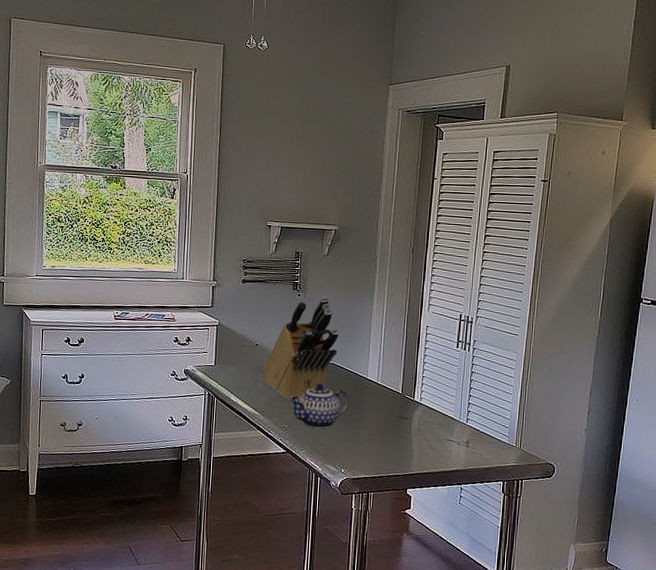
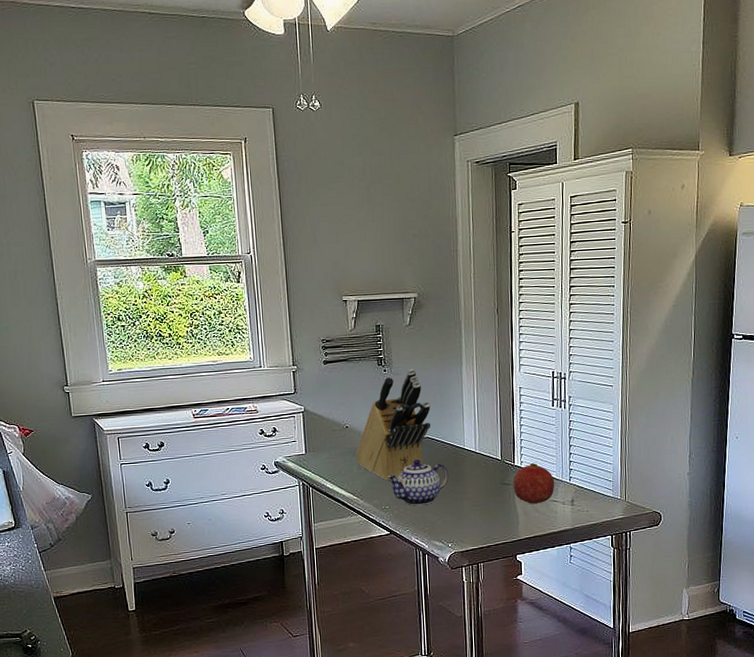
fruit: none [411,401,452,441] -> present [513,463,555,504]

